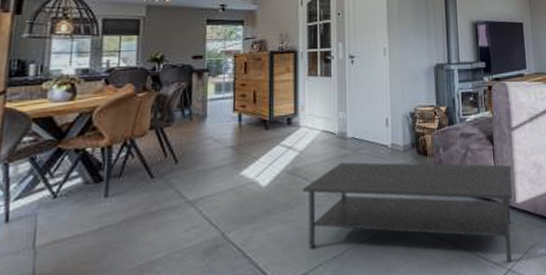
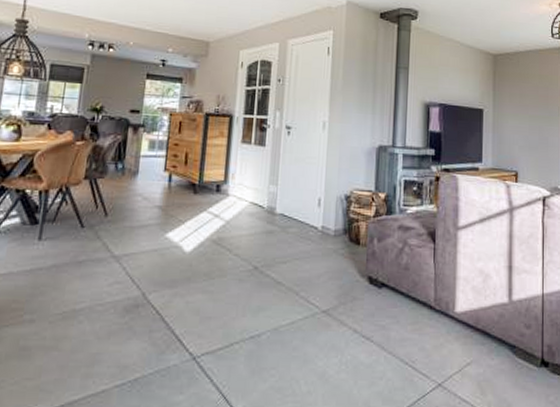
coffee table: present [303,162,513,263] -> none [225,239,453,377]

